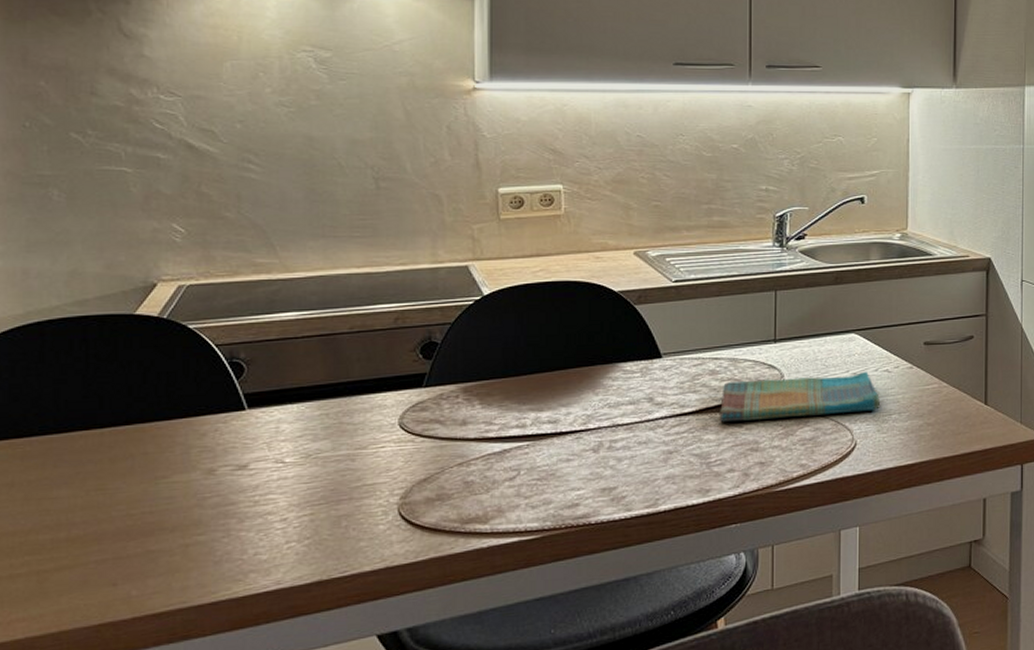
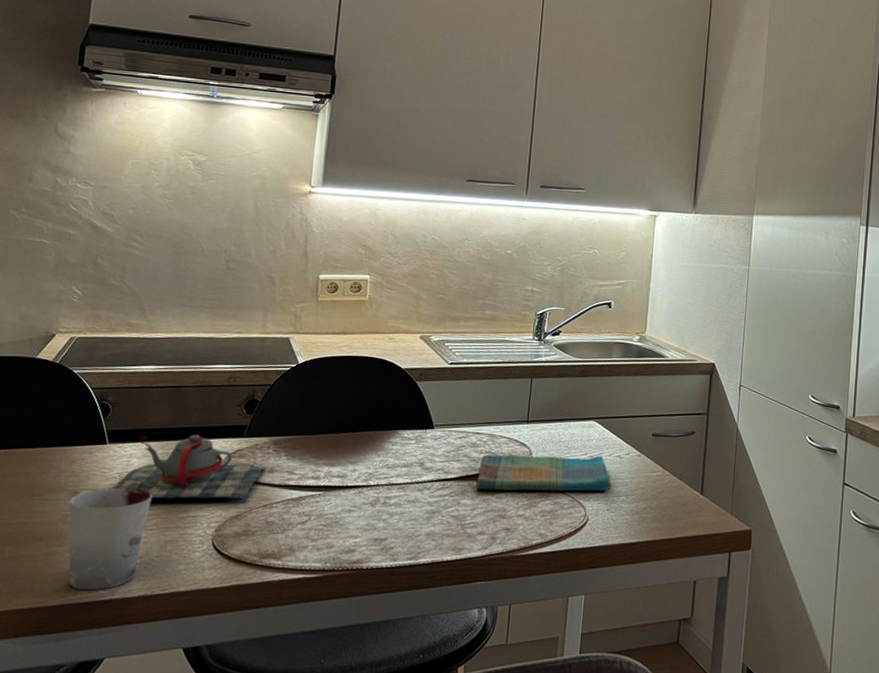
cup: none [206,458,315,583] -> present [68,488,153,591]
teapot: none [259,388,456,469] -> present [112,434,266,500]

